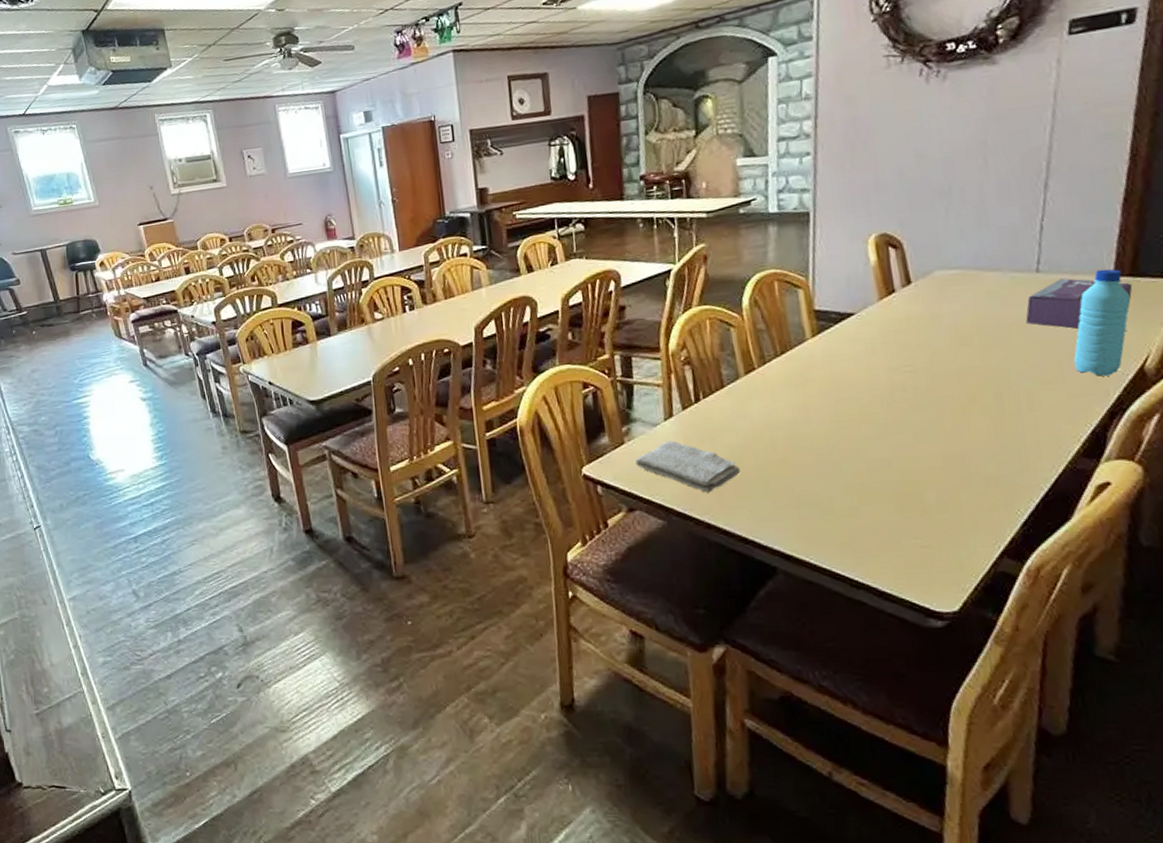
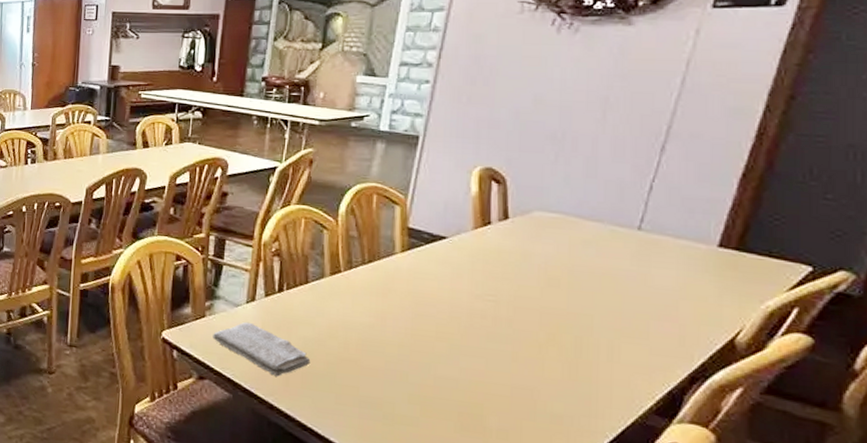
tissue box: present [1025,278,1133,329] -> none [619,240,737,291]
water bottle: present [1074,269,1131,376] -> none [662,238,733,342]

